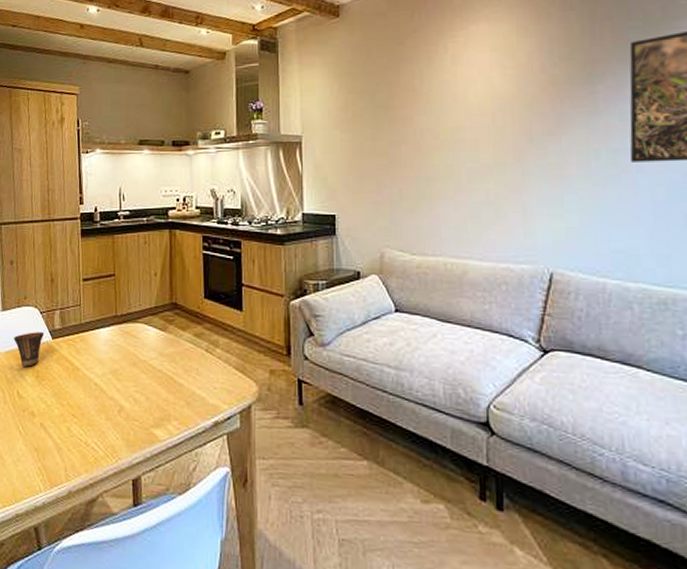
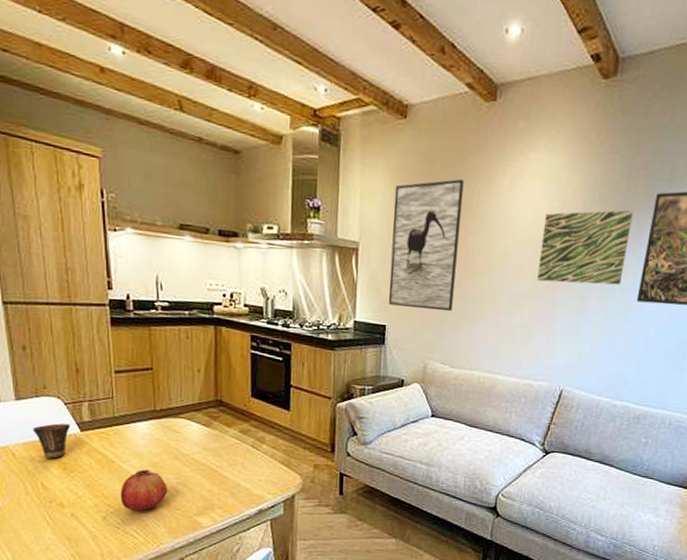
fruit: none [83,376,127,422] -> present [120,469,168,512]
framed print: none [333,62,405,195] -> present [388,178,464,312]
wall art: none [497,63,606,152] -> present [537,210,633,286]

